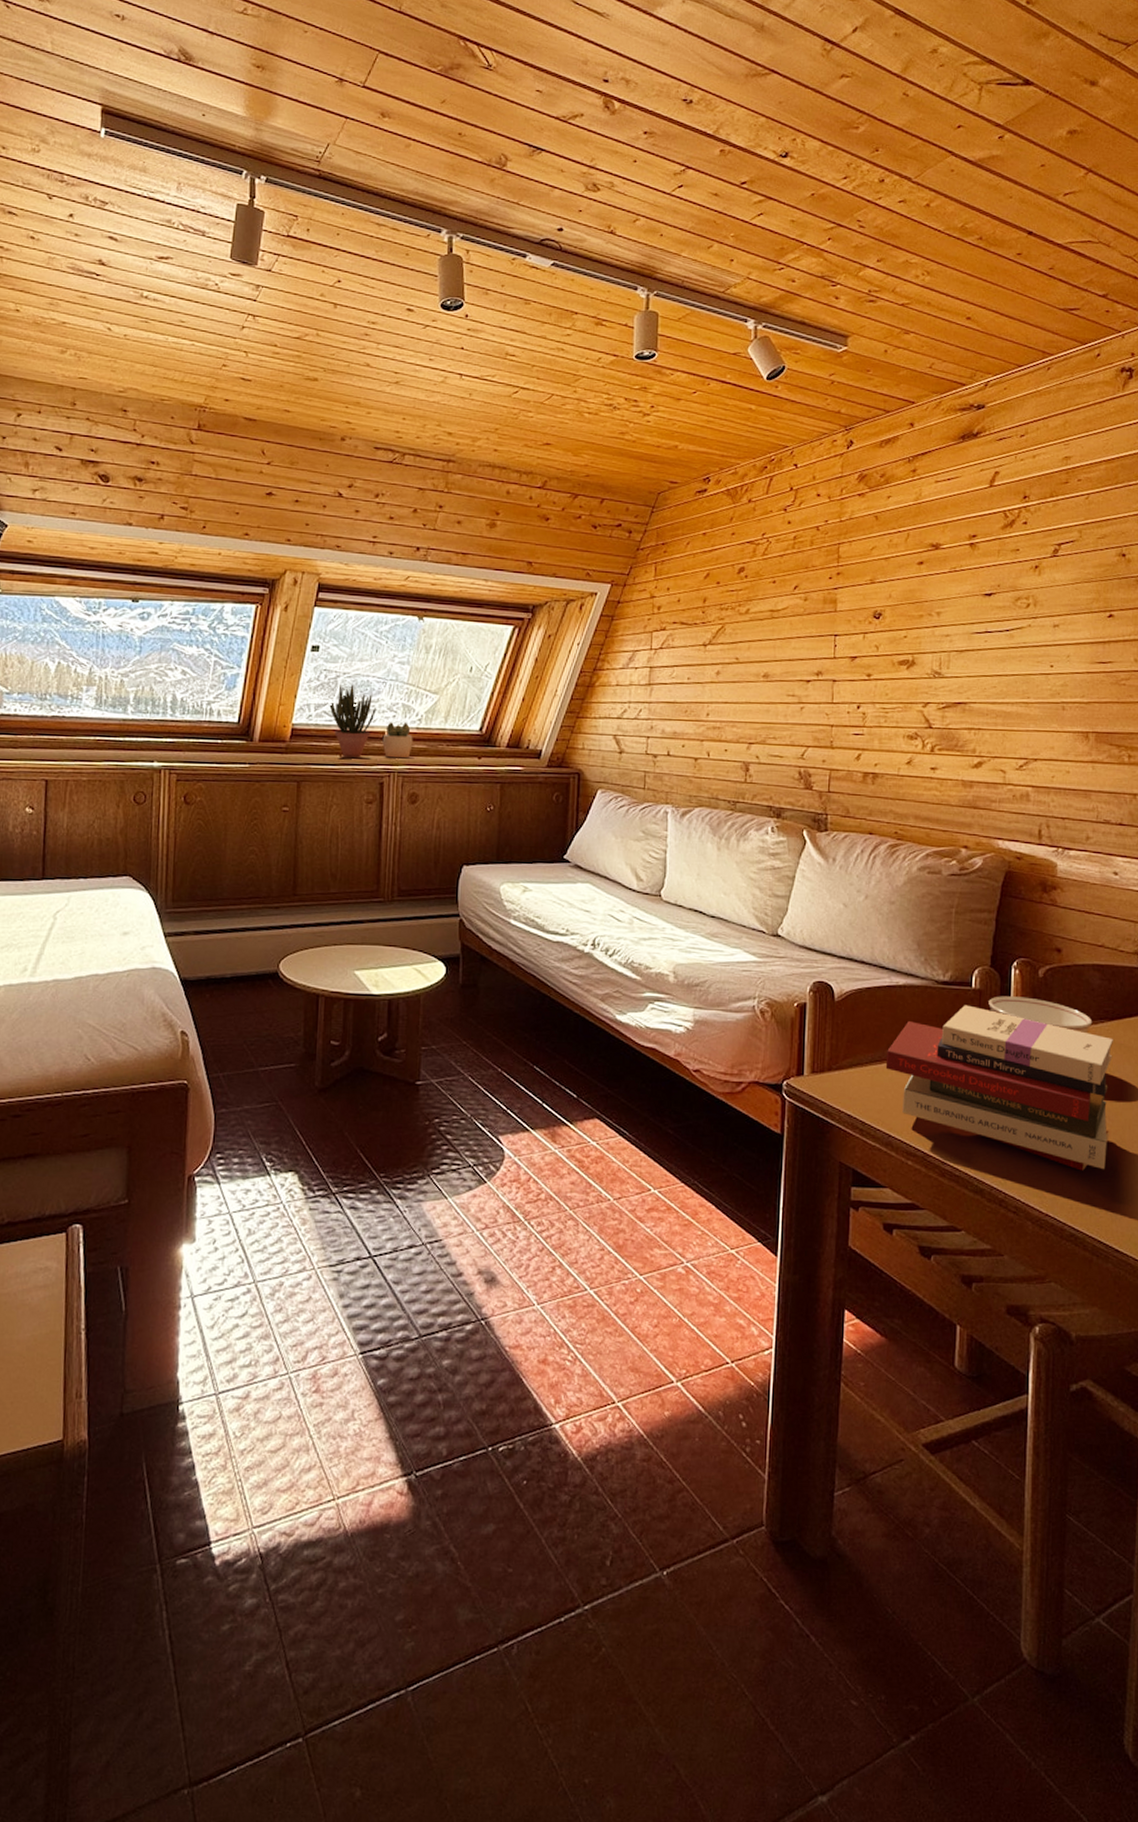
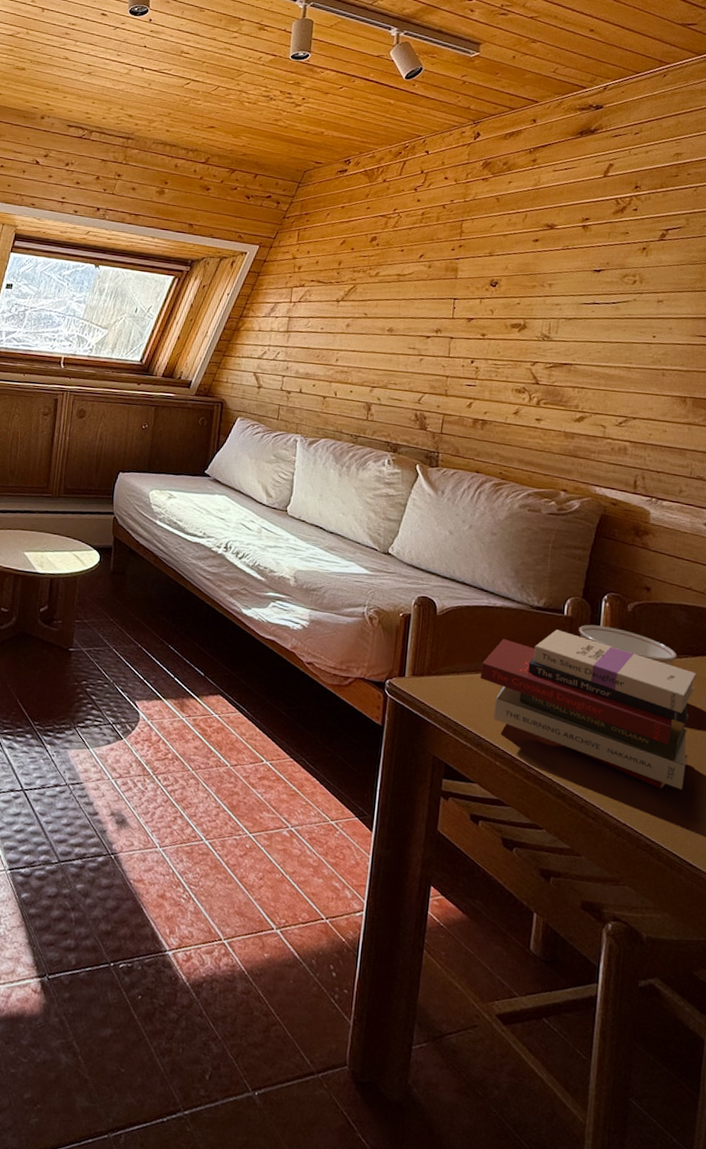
potted plant: present [329,684,376,758] -> none [17,317,55,377]
succulent plant: present [382,722,413,759] -> none [59,350,85,380]

